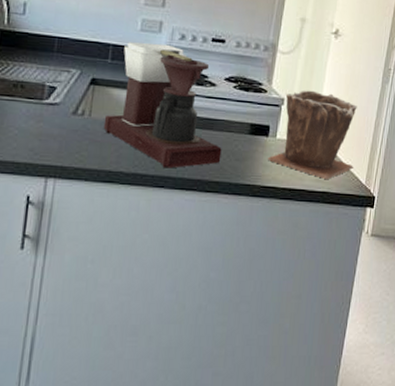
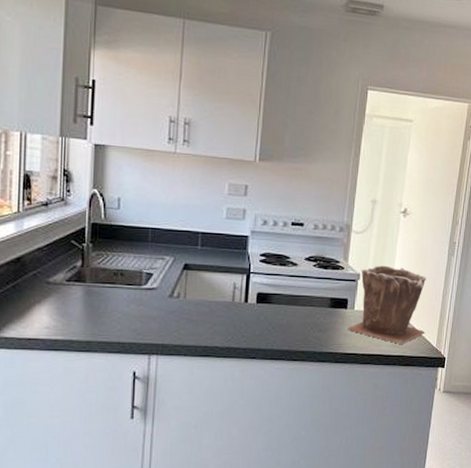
coffee maker: present [103,42,222,169] -> none [198,229,306,341]

